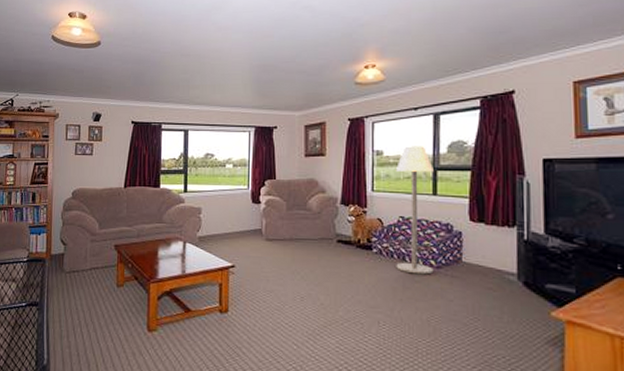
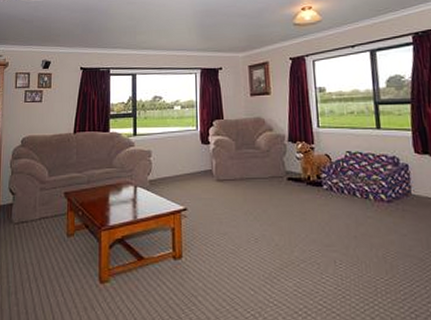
floor lamp: present [396,146,434,275] -> none [339,81,385,210]

